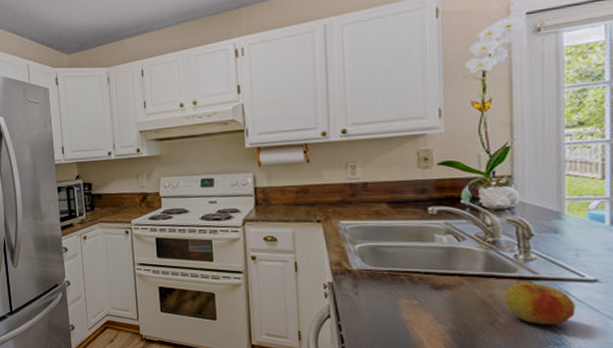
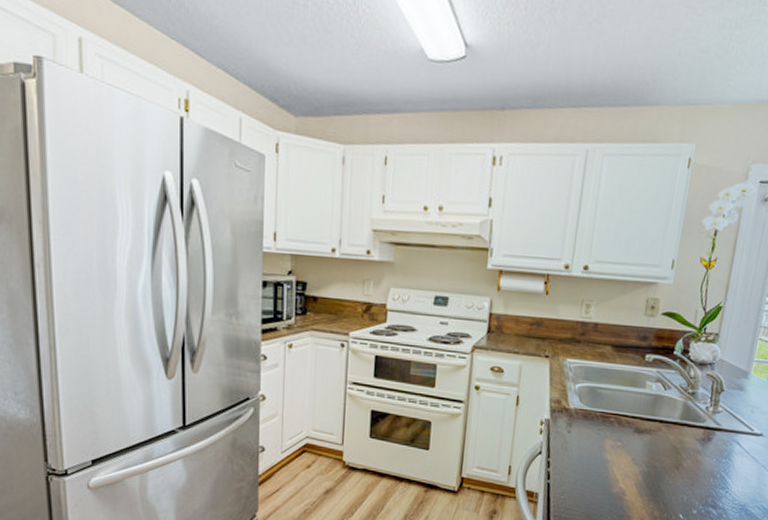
apple: present [504,281,575,325] -> none [690,431,743,472]

